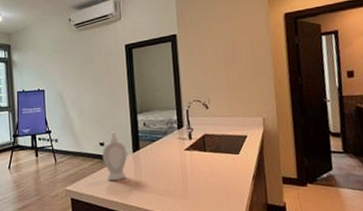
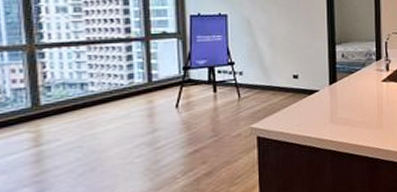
soap bottle: present [102,130,128,180] -> none [295,62,323,115]

